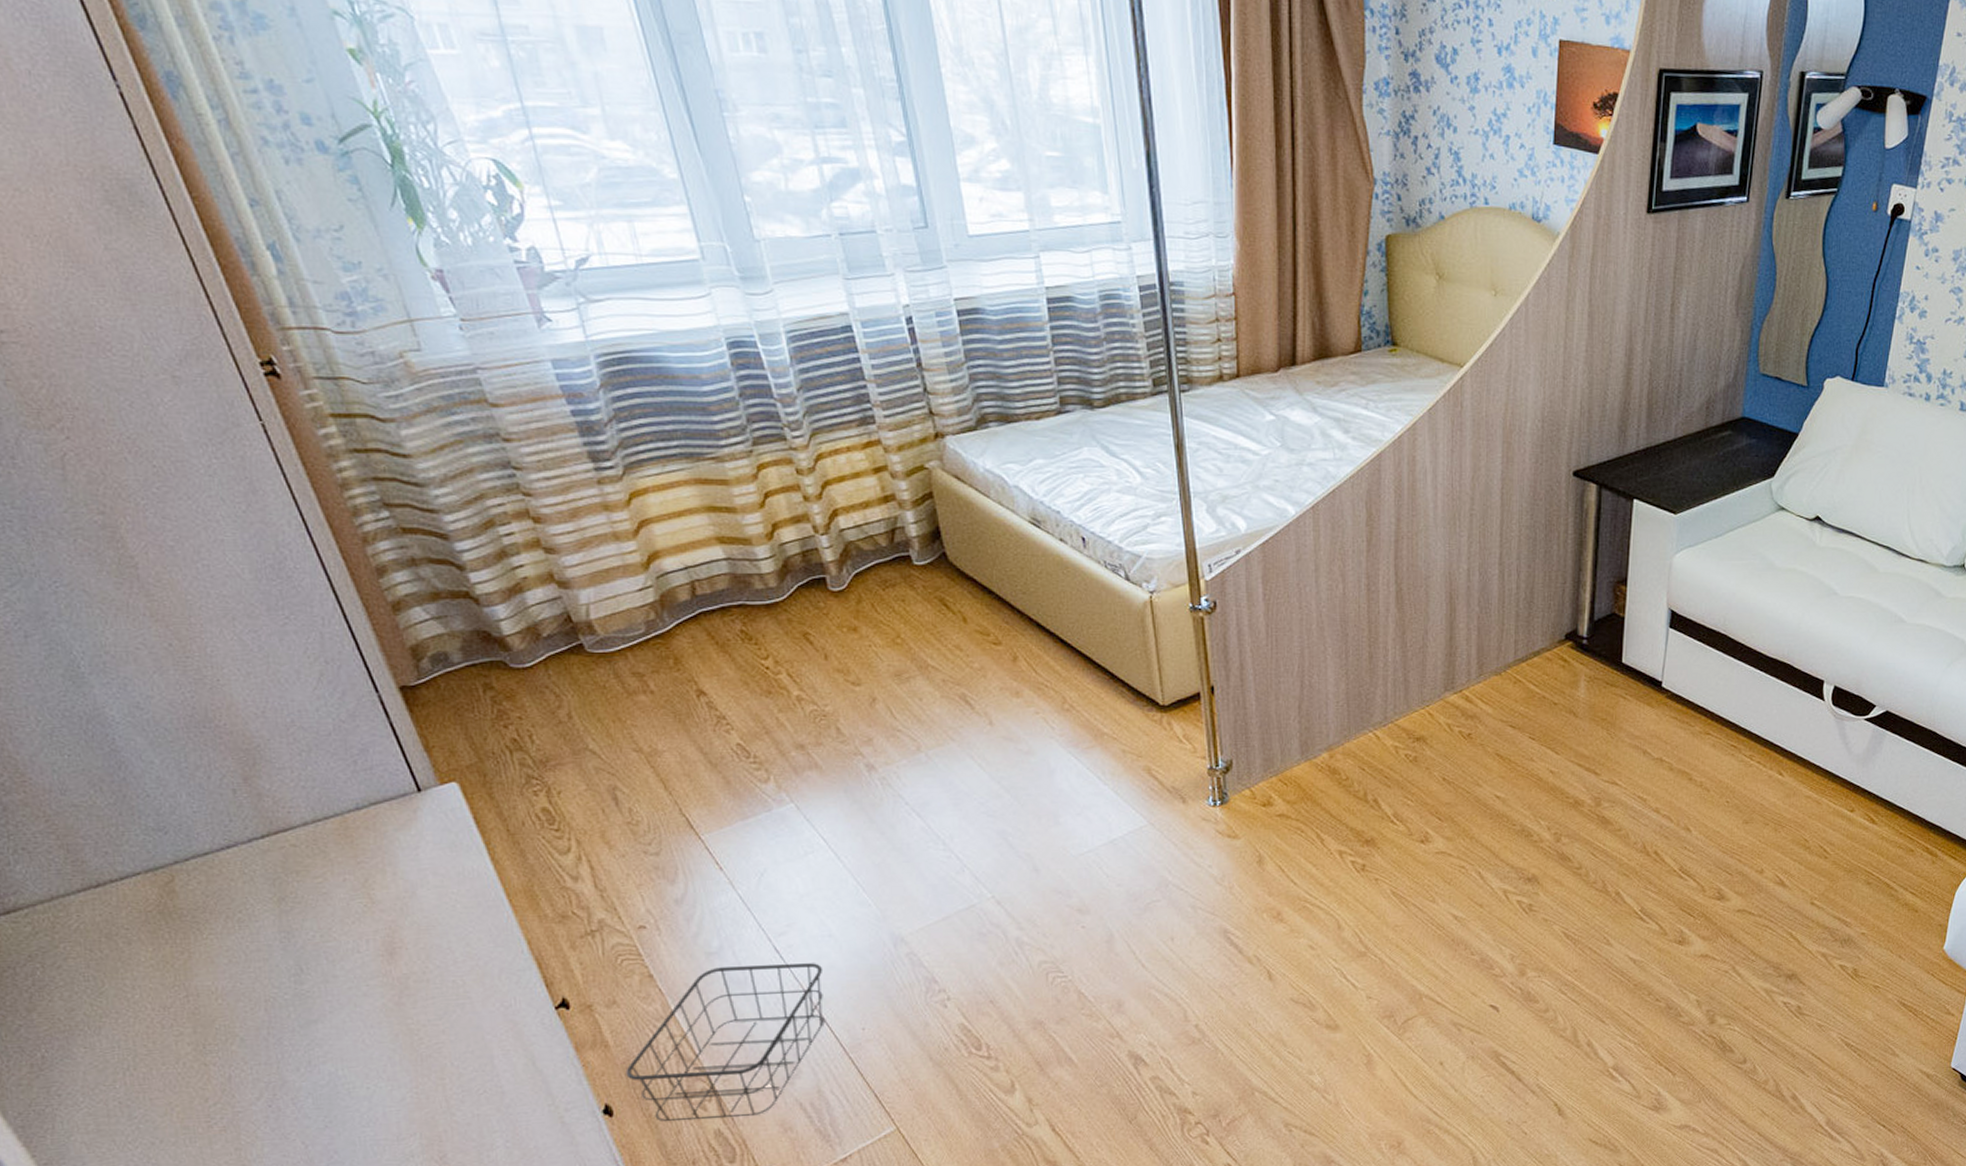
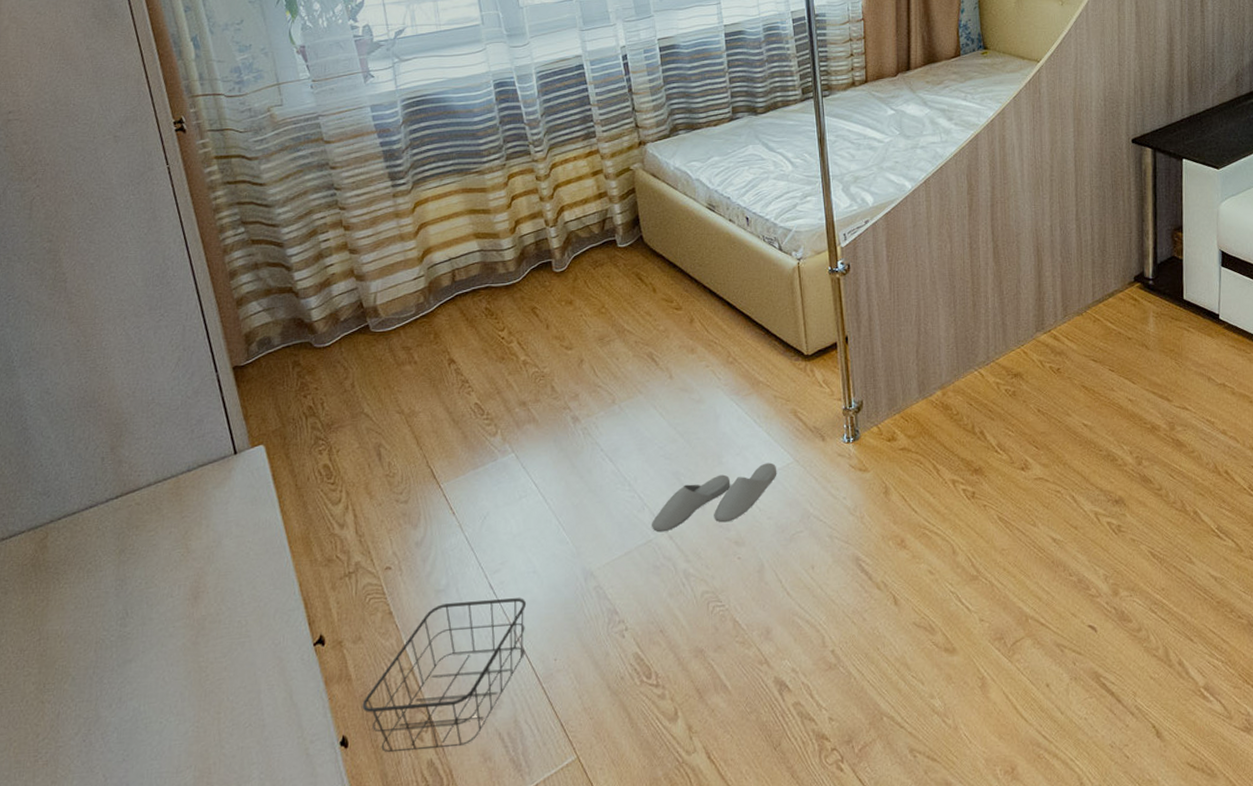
slippers: none [974,825,1127,897] -> present [652,462,776,533]

